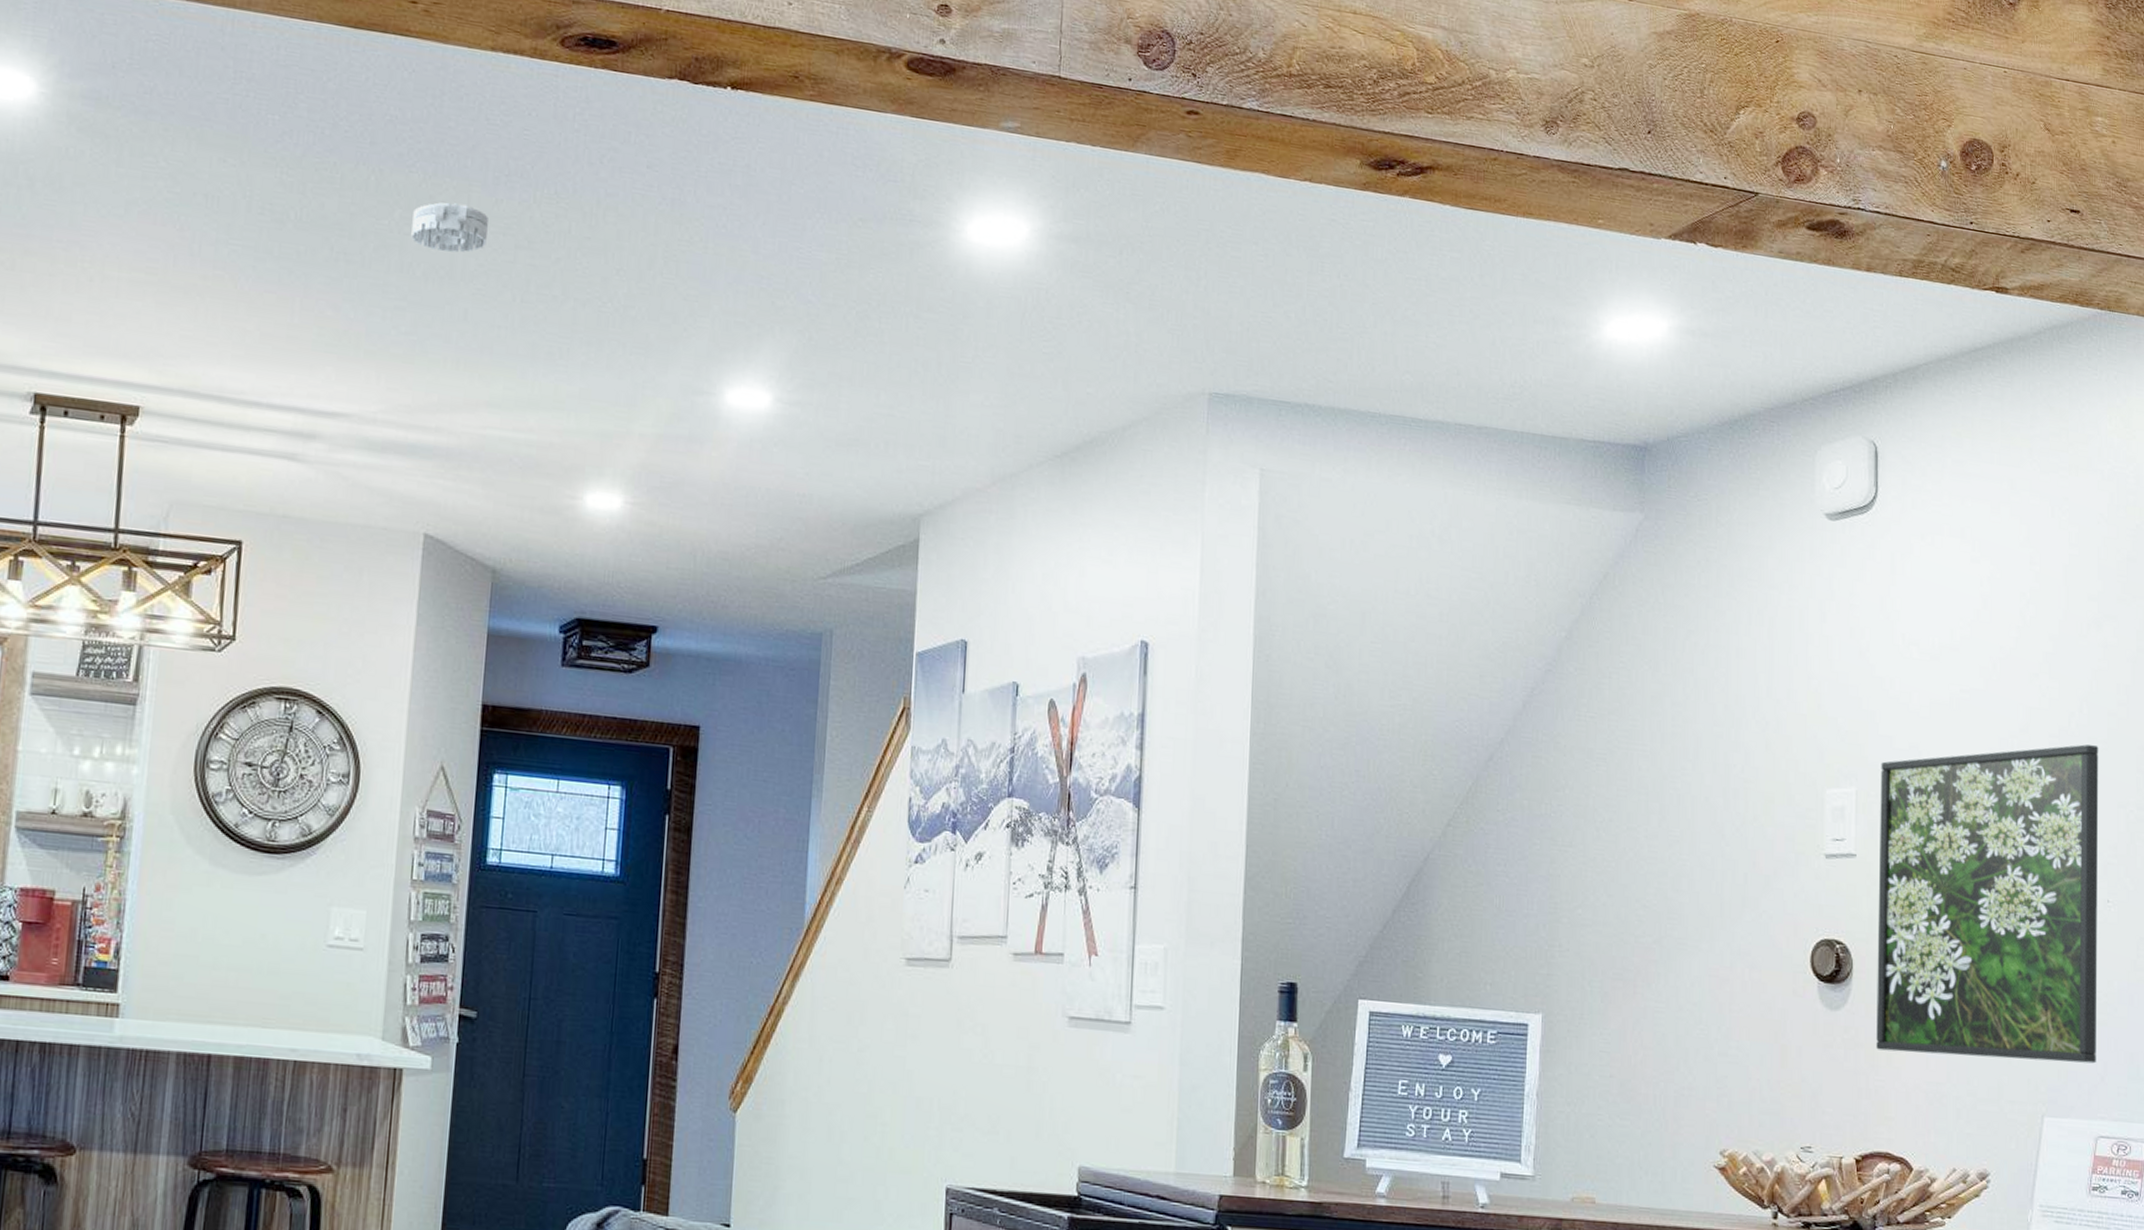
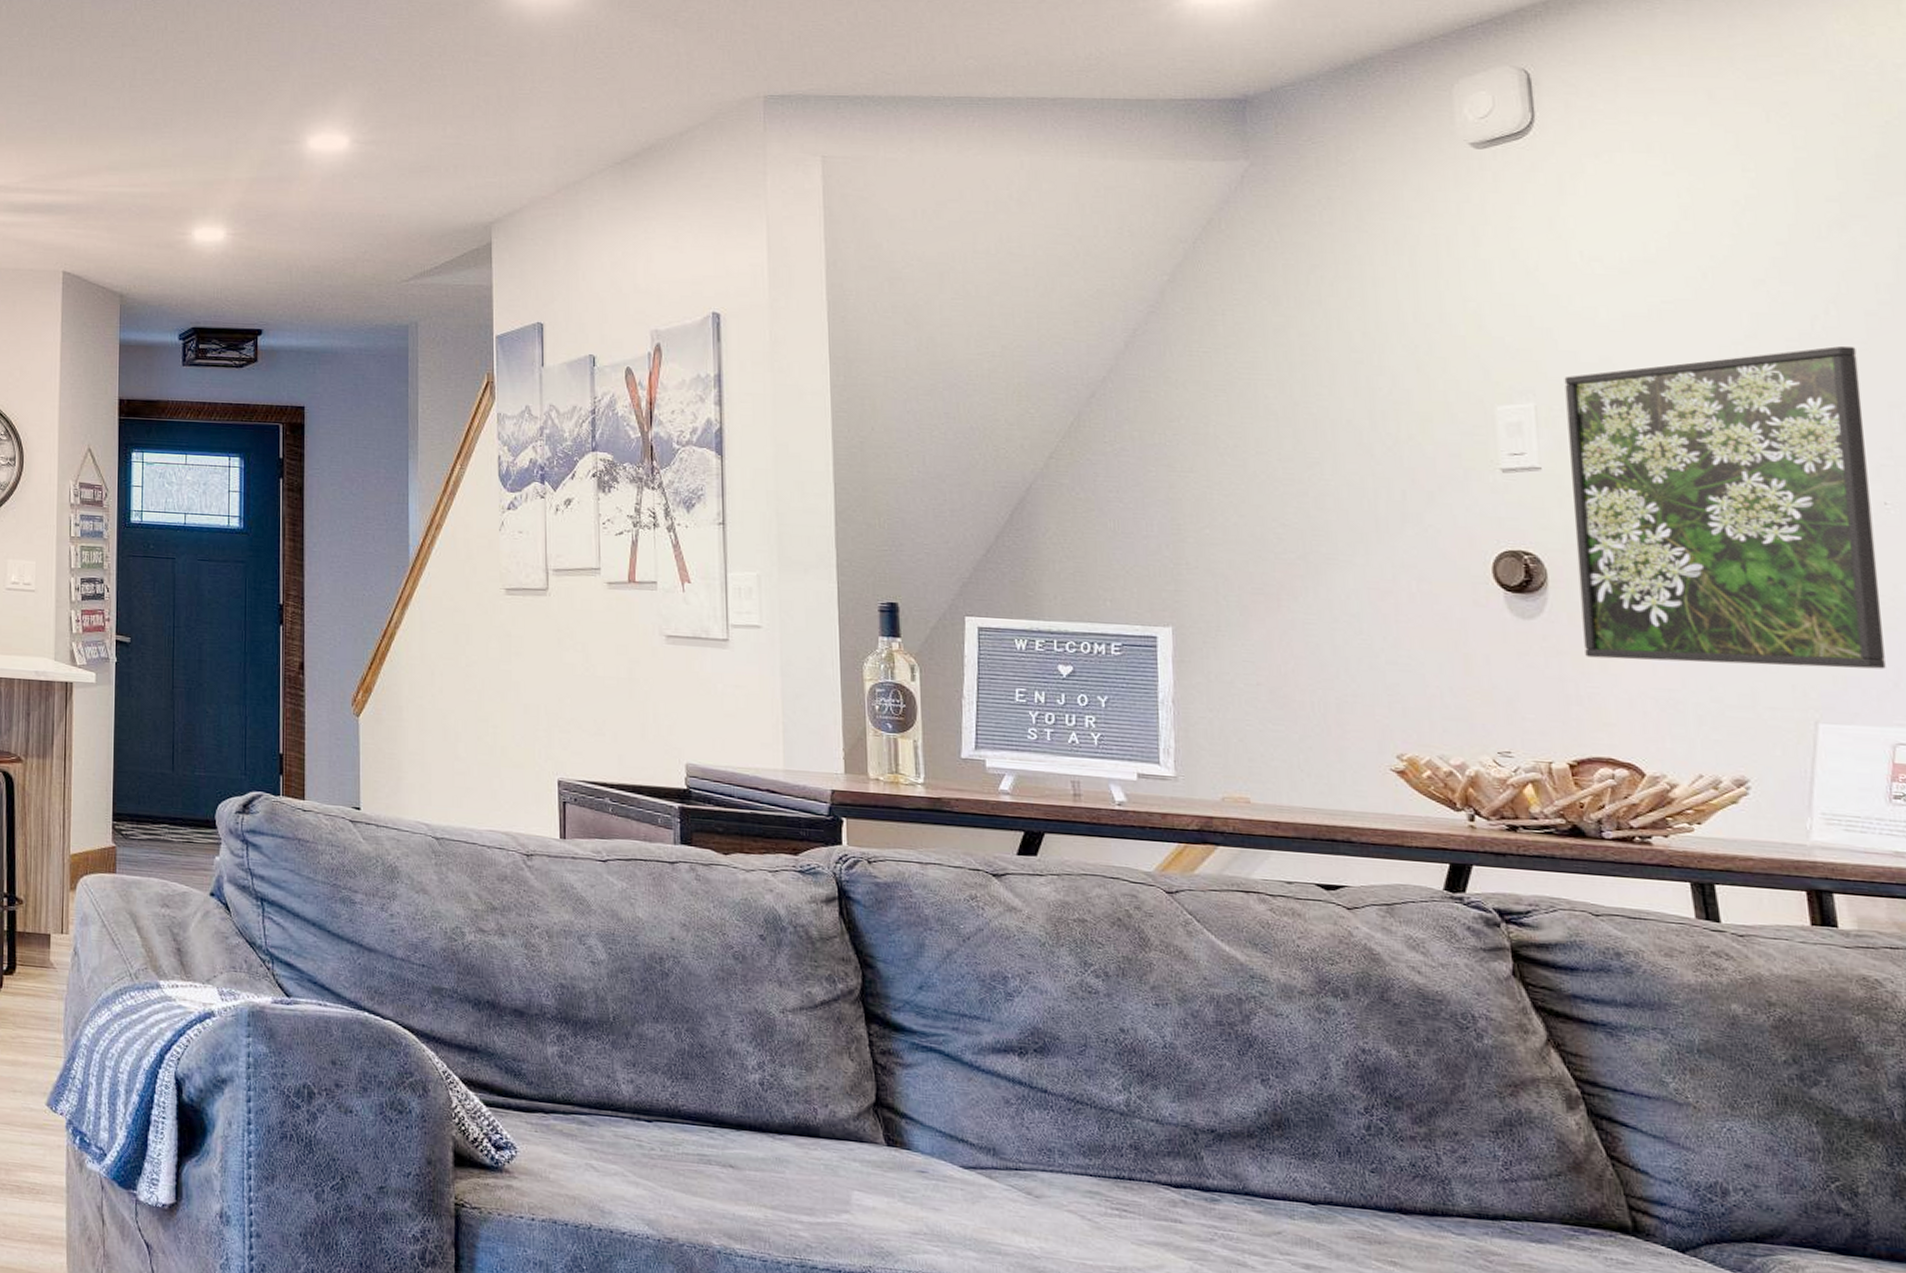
smoke detector: present [411,202,488,253] -> none [37,18,99,55]

